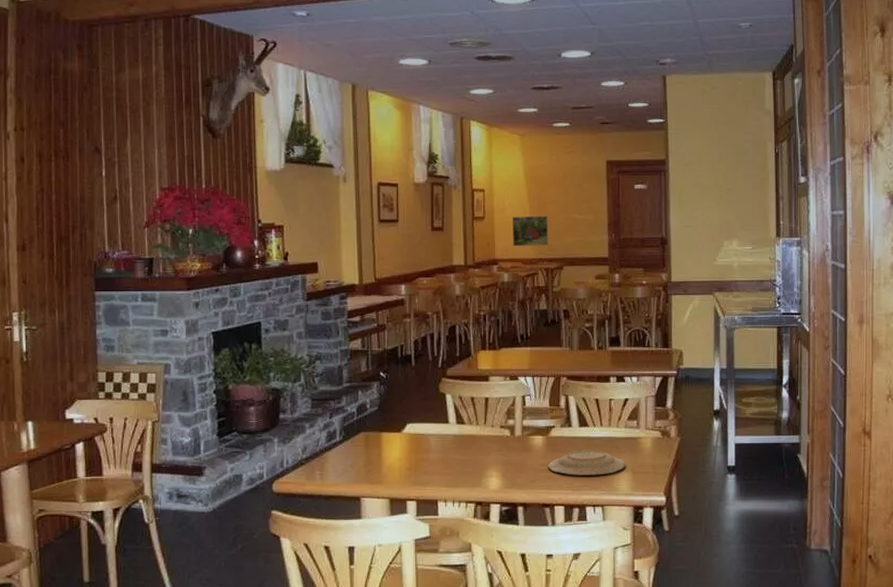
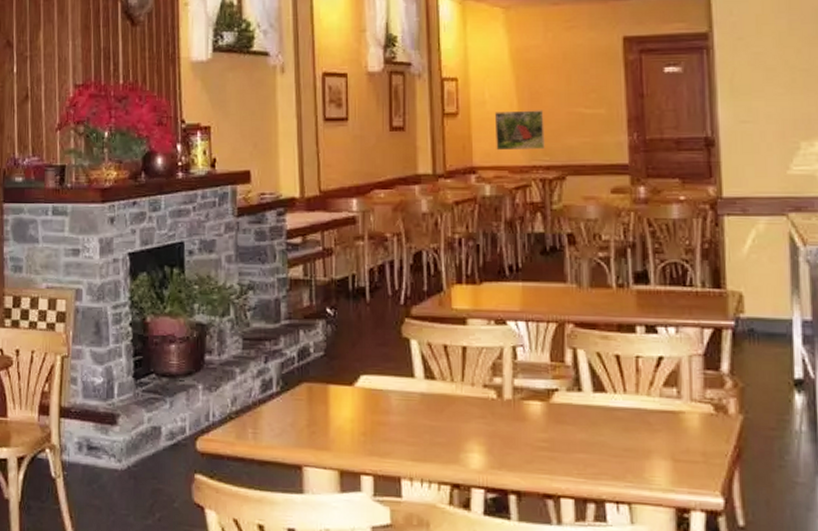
plate: present [548,449,626,476] -> none [550,423,663,461]

